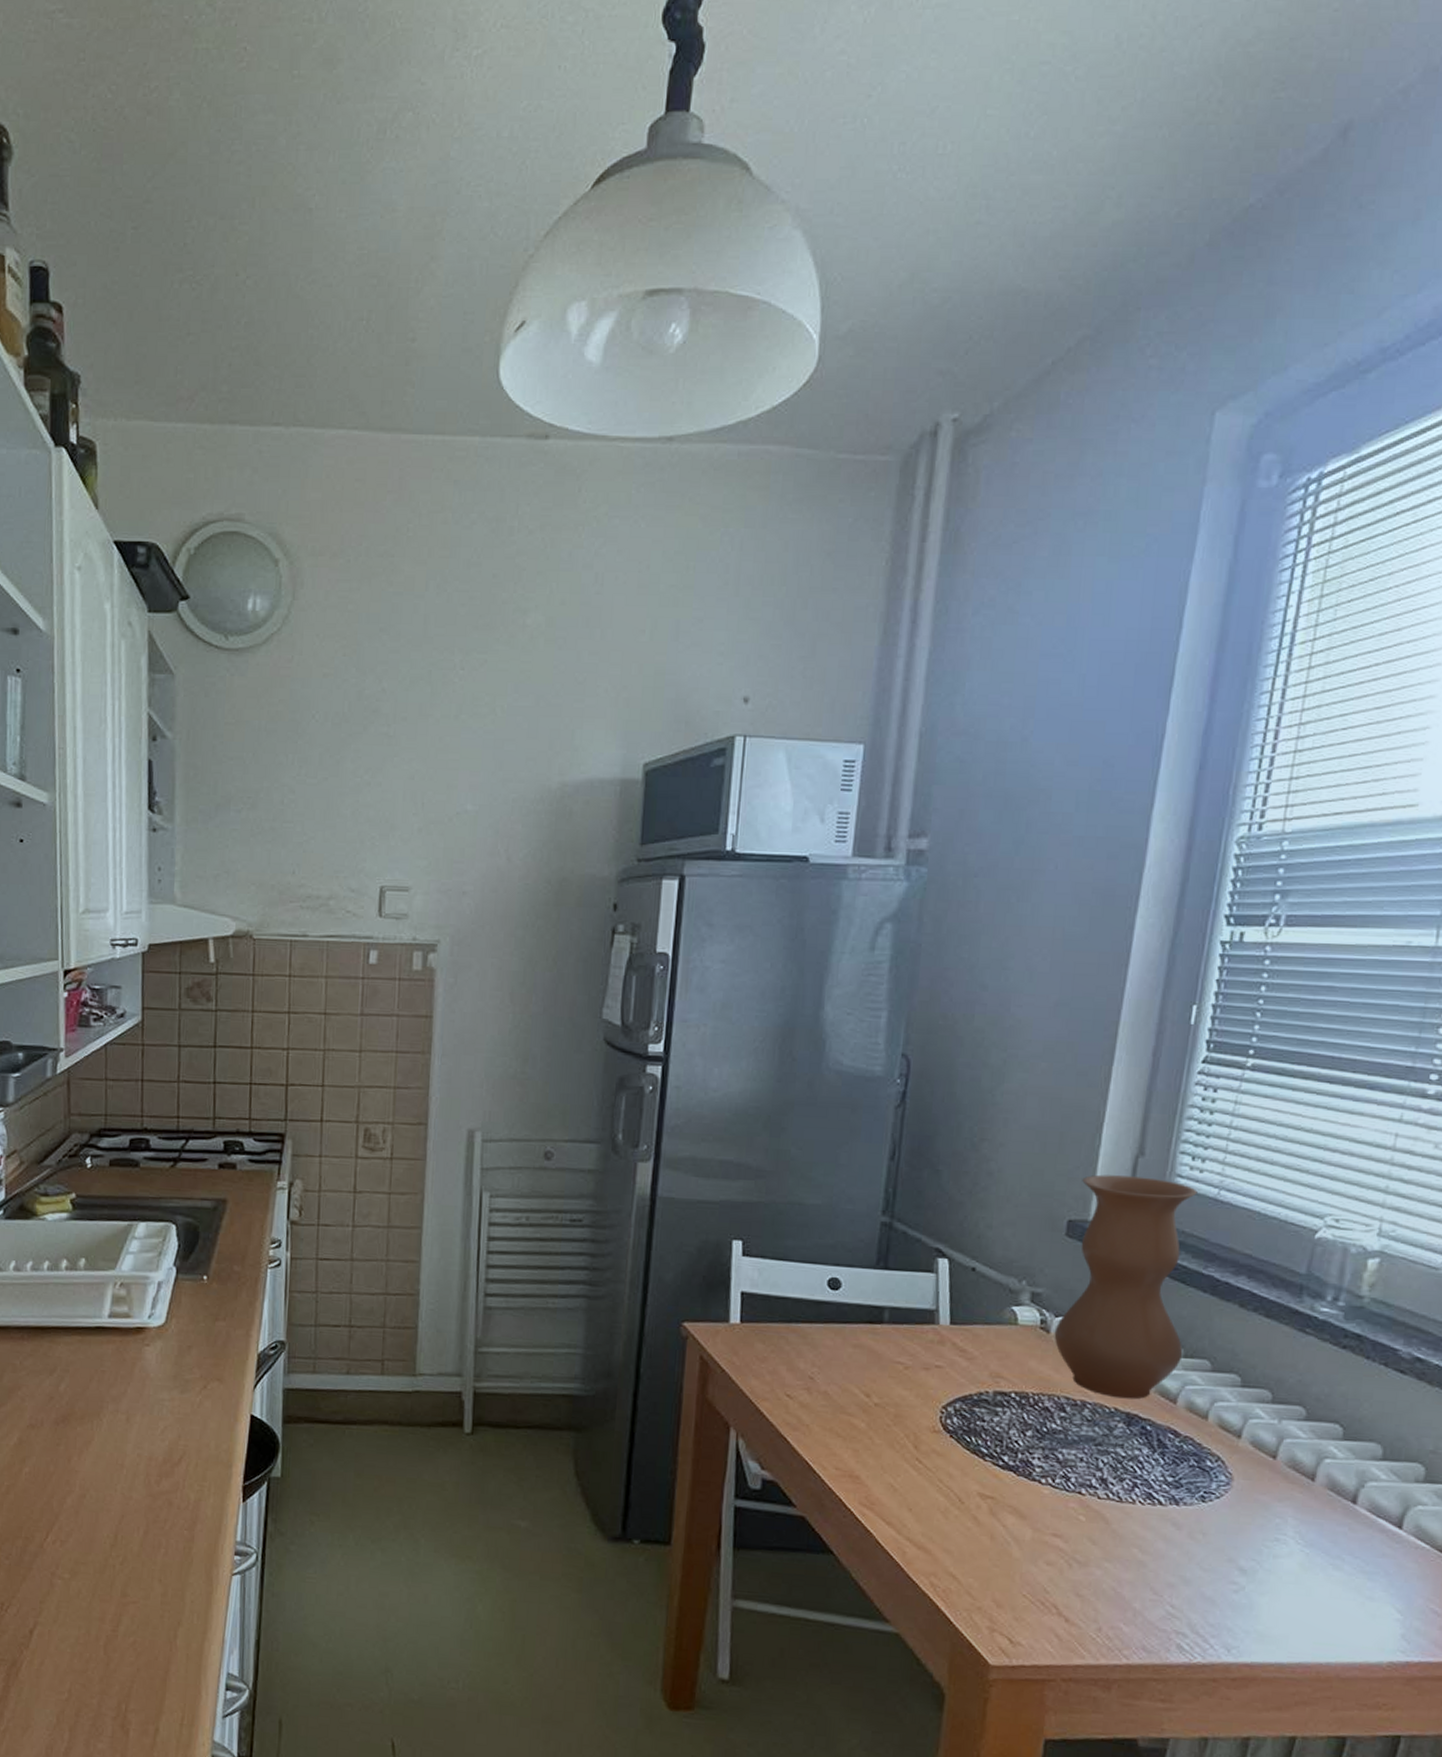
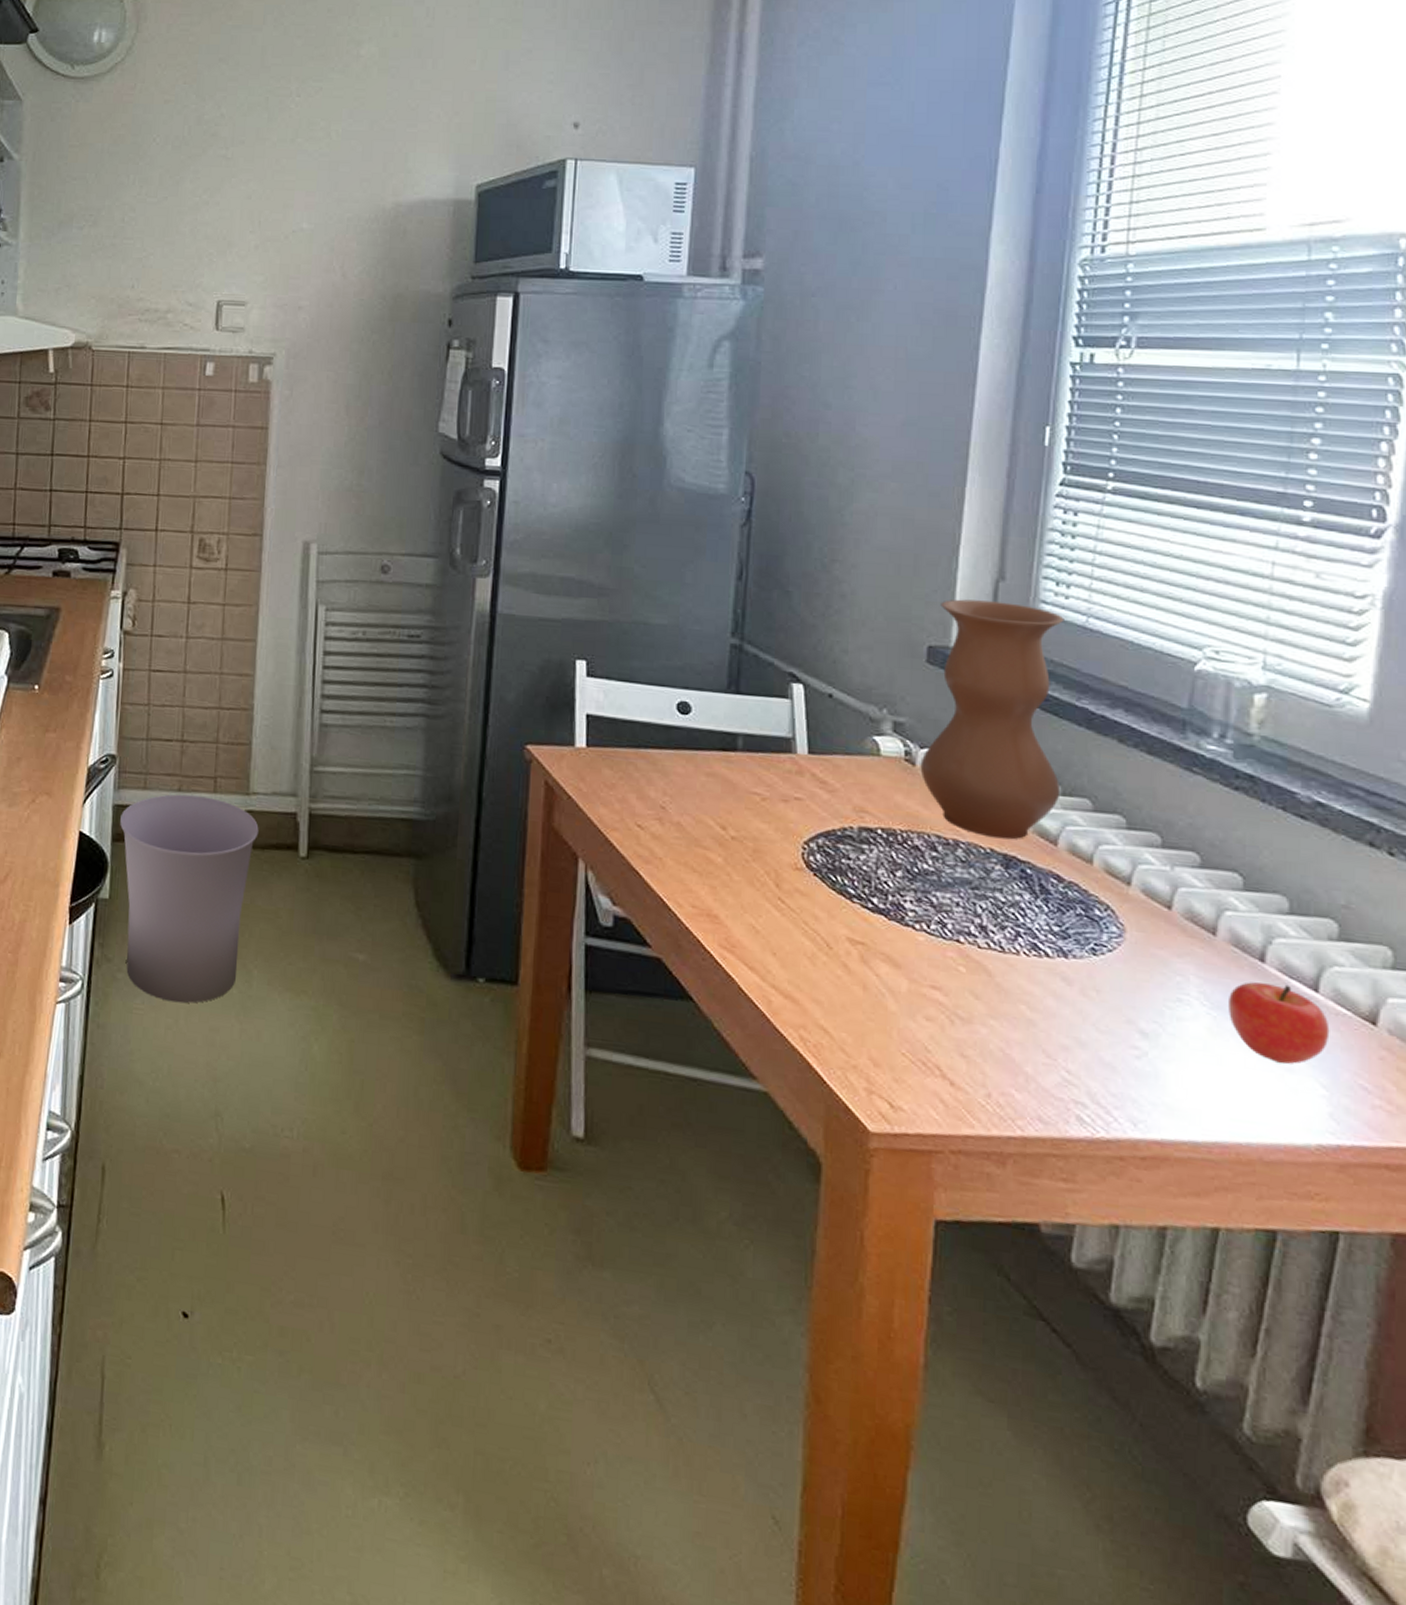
waste bin: none [290,1377,425,1572] -> present [120,794,259,1004]
fruit: none [1320,1521,1409,1593] -> present [1229,982,1330,1064]

